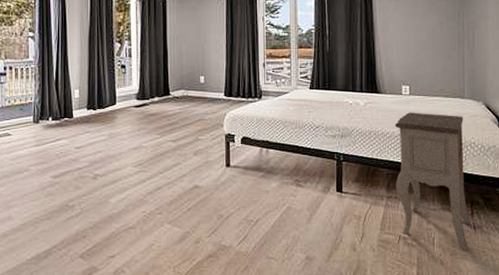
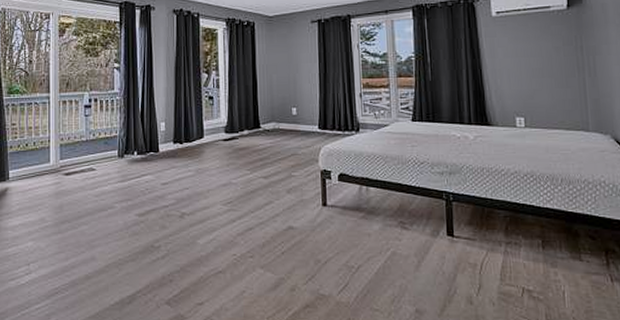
nightstand: present [394,112,471,251] -> none [509,146,608,308]

